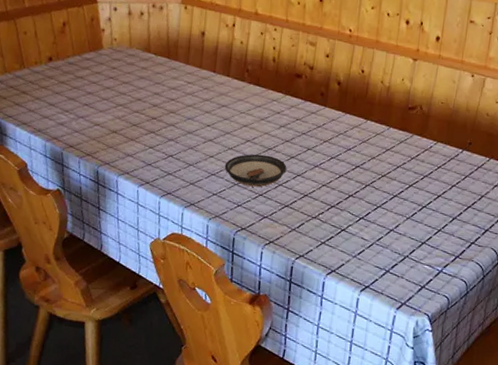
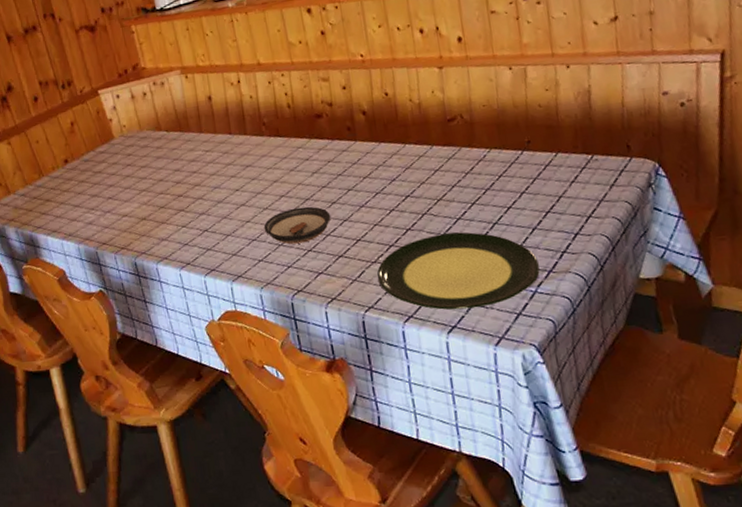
plate: none [313,205,450,275] -> present [377,231,540,310]

